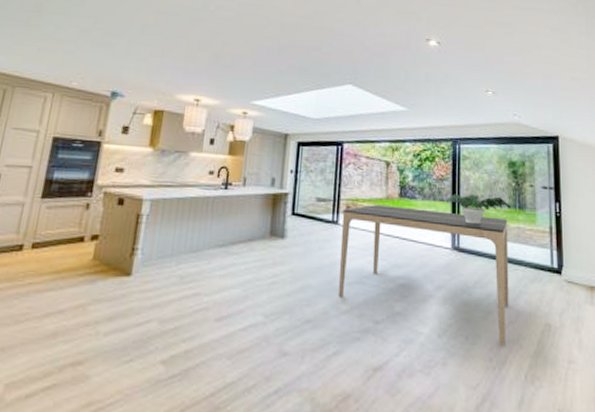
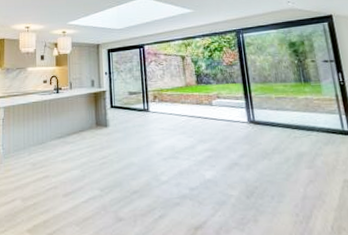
dining table: present [339,205,509,345] -> none [151,91,309,202]
potted plant: present [446,194,512,225] -> none [237,74,297,100]

